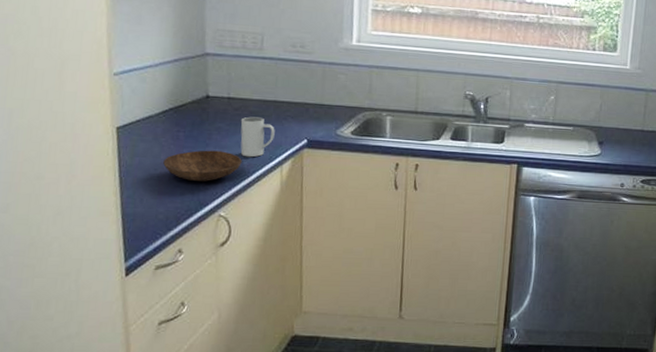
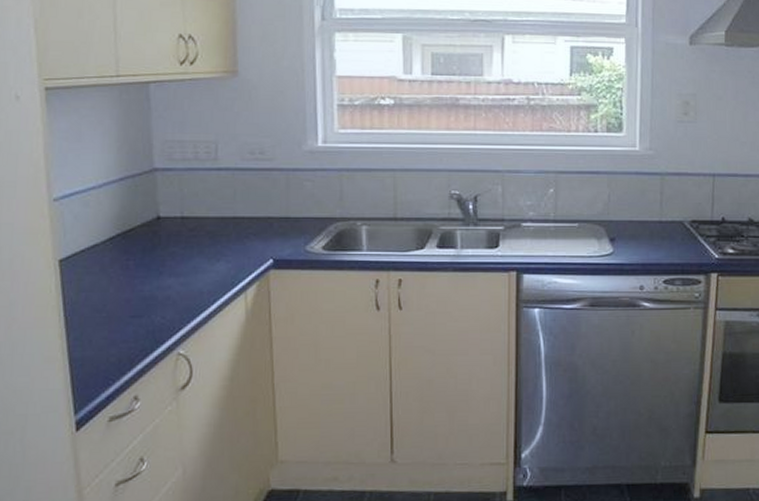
bowl: present [163,150,242,182] -> none [112,279,201,316]
mug: present [240,116,275,158] -> none [197,237,236,284]

